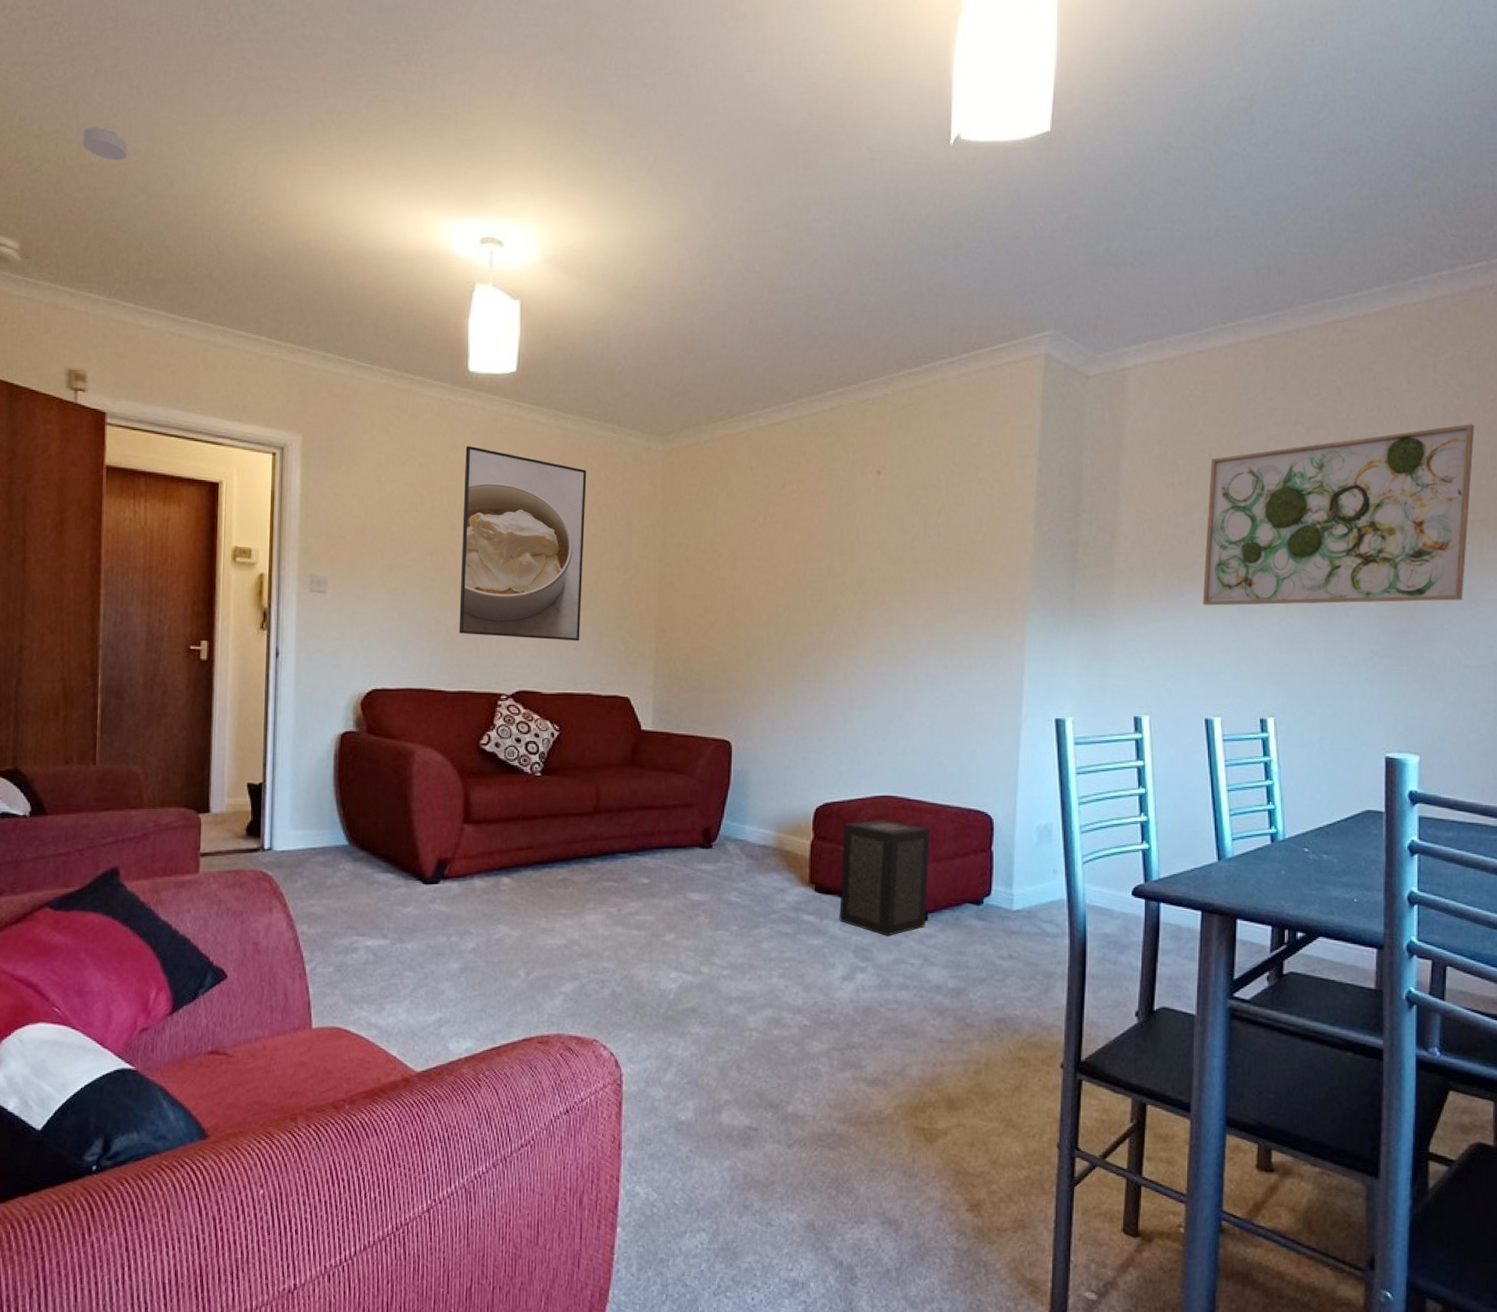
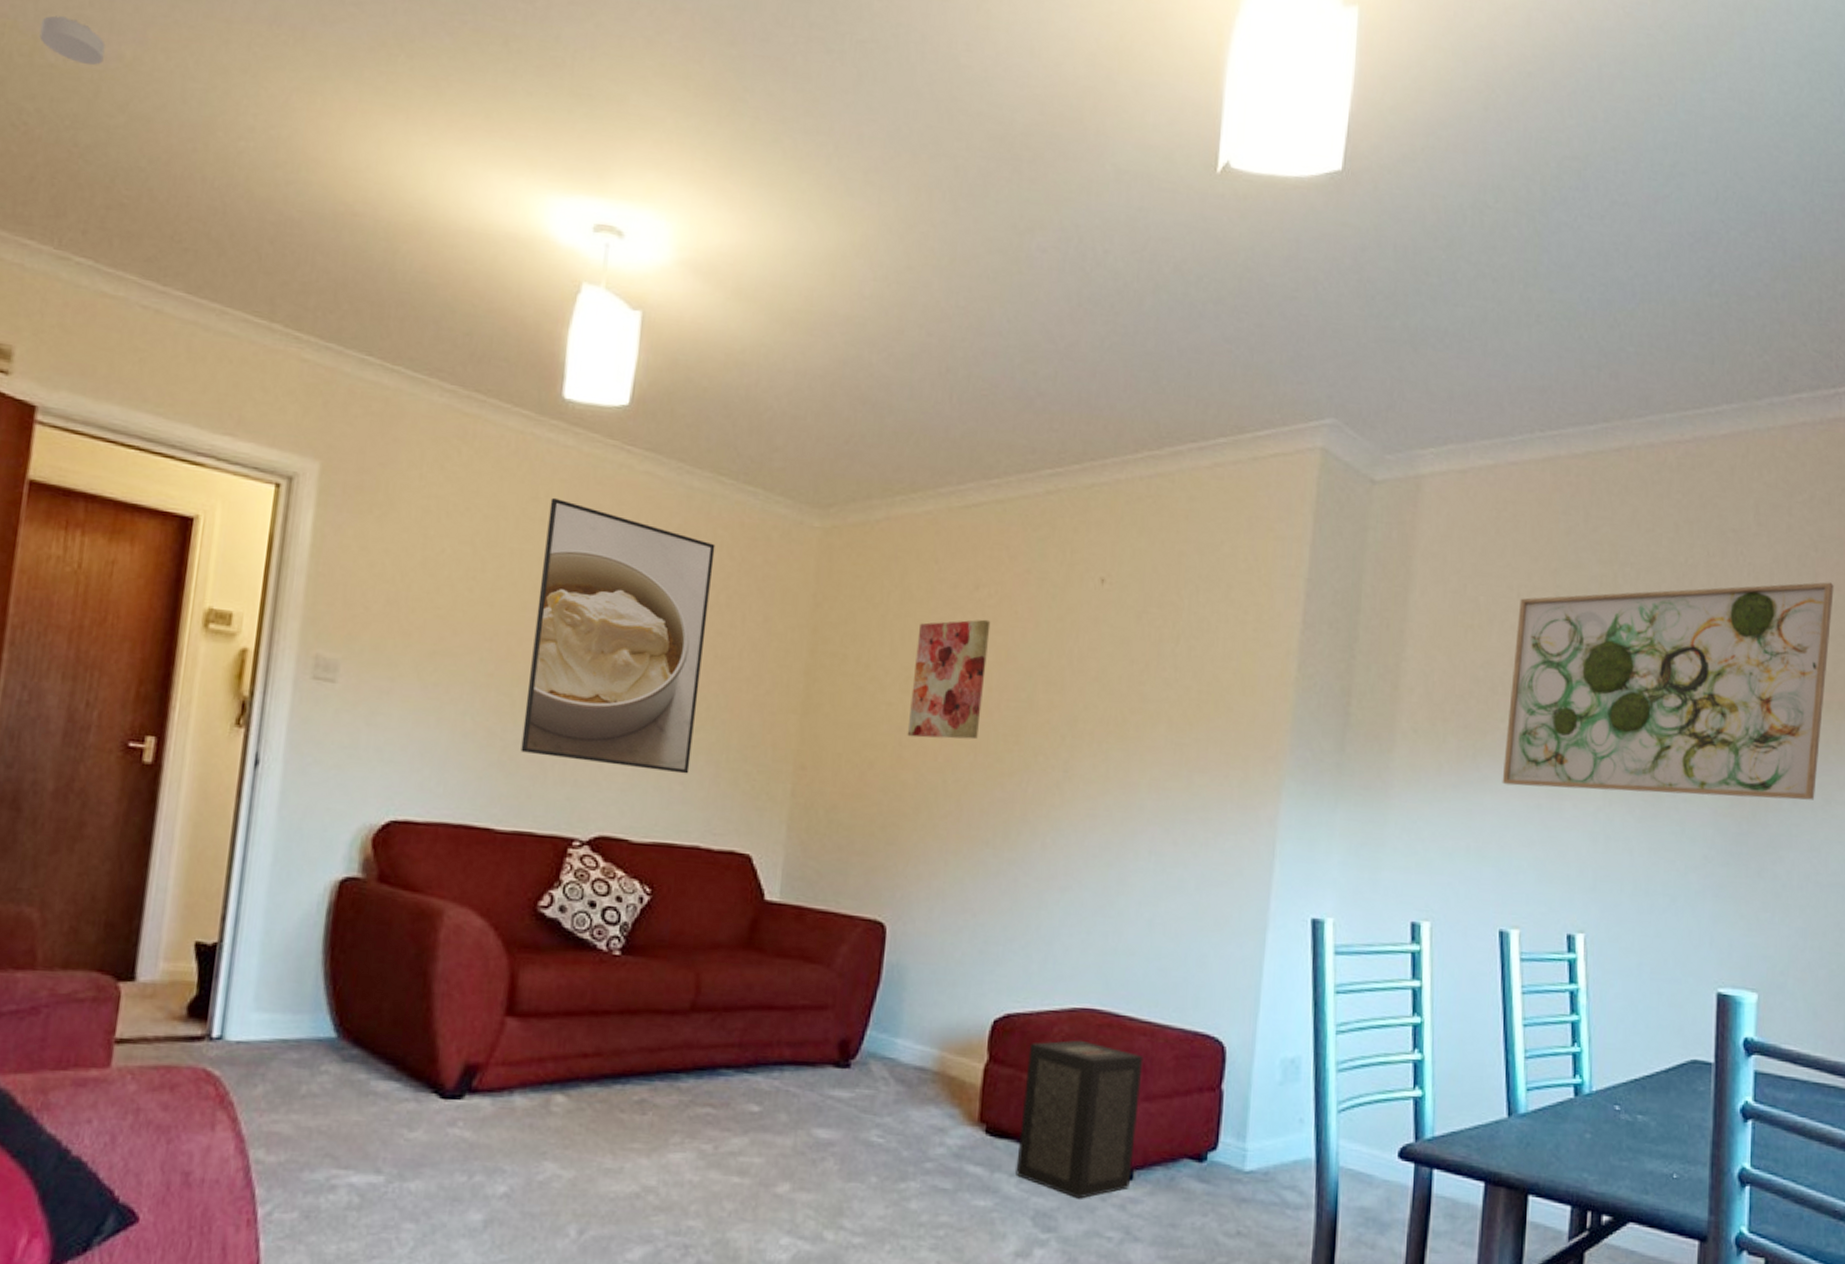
wall art: none [737,509,795,602] -> present [907,619,991,740]

